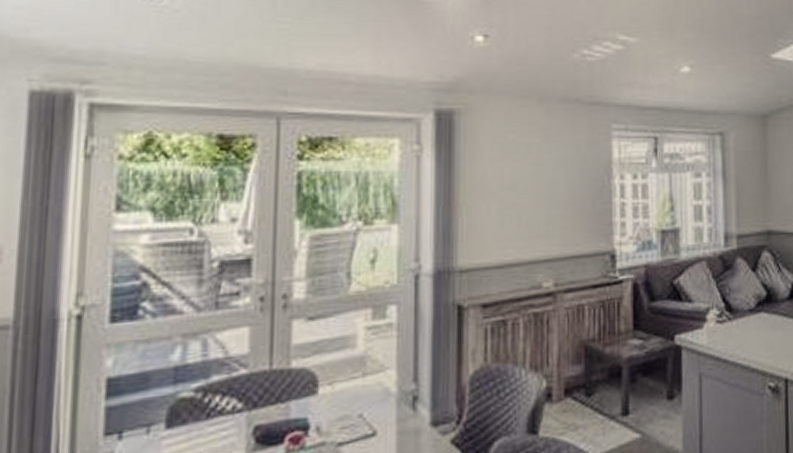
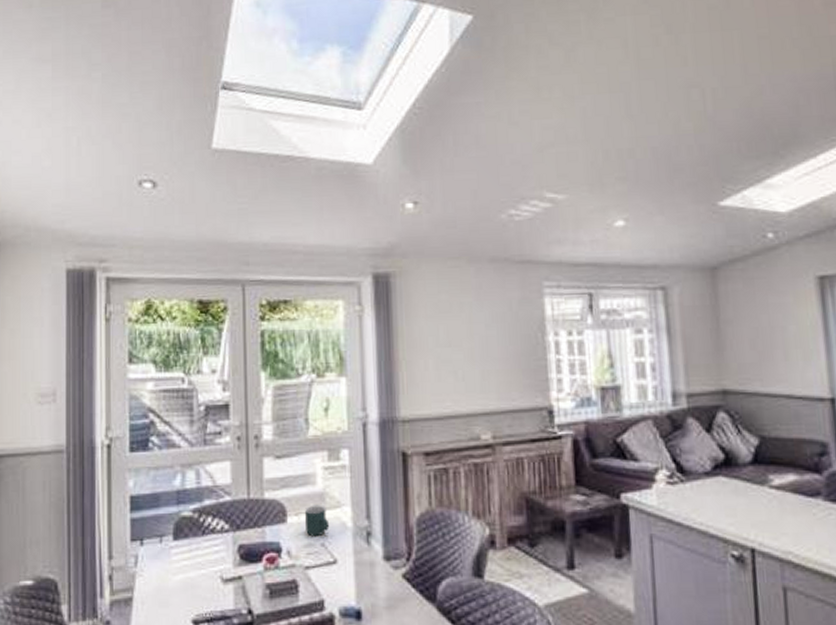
mug: none [339,370,370,408] -> present [304,505,330,537]

